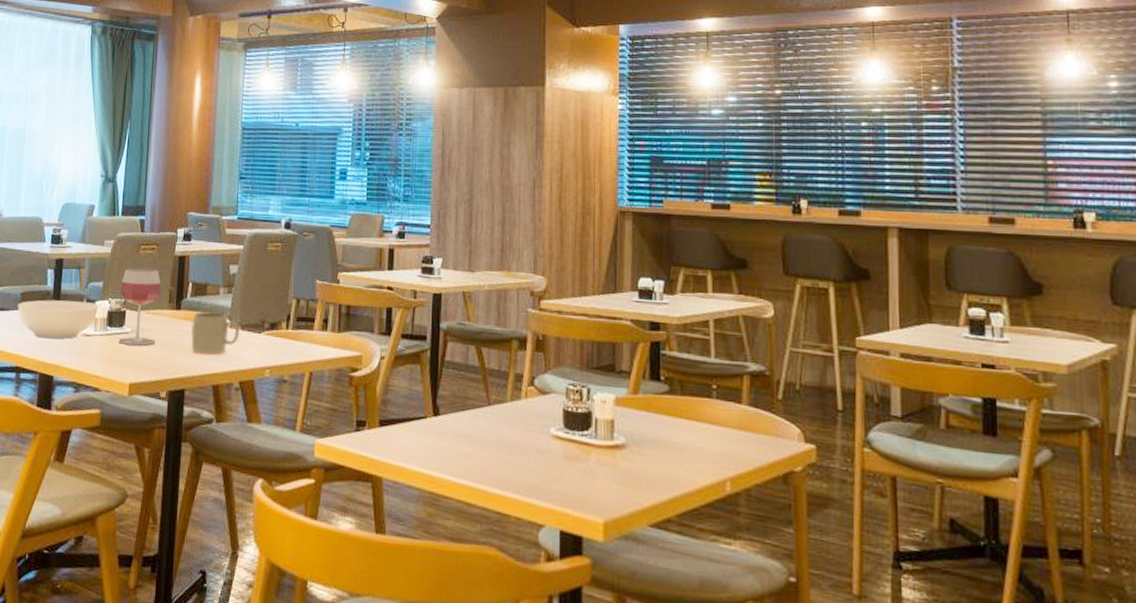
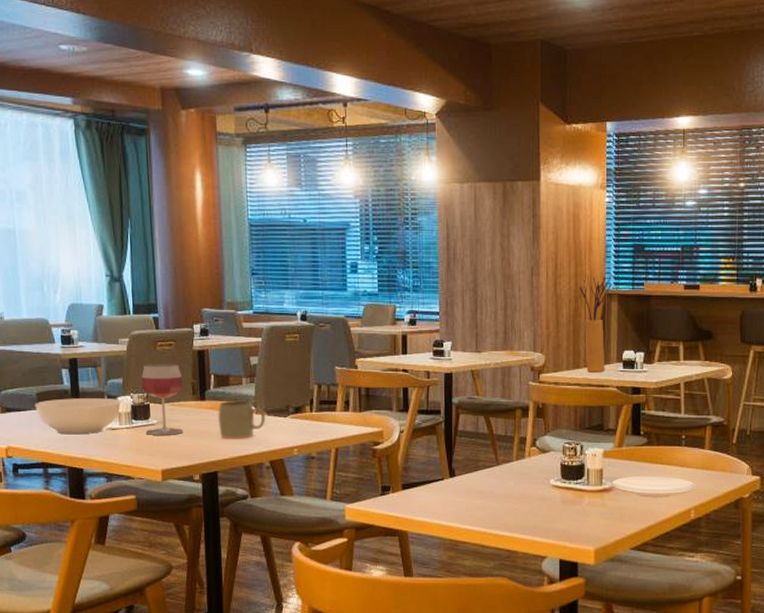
vase: none [588,189,625,303] -> present [580,275,612,374]
plate: none [624,431,733,463] -> present [611,476,697,497]

